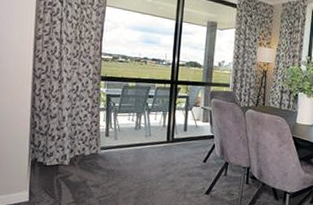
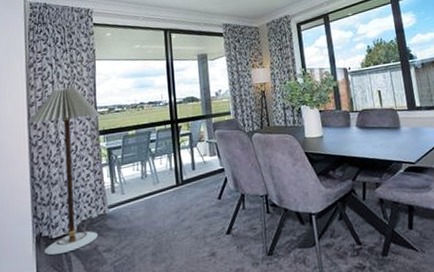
floor lamp: none [33,26,105,181] -> present [28,87,101,255]

